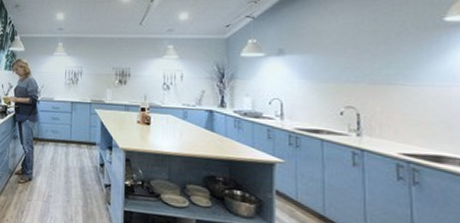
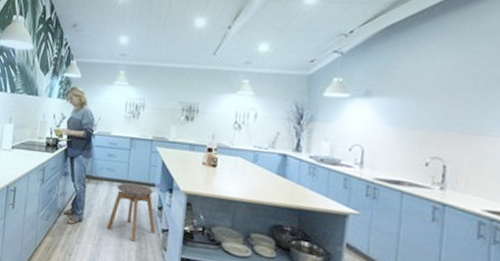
stool: none [54,143,99,197] -> present [106,182,156,242]

